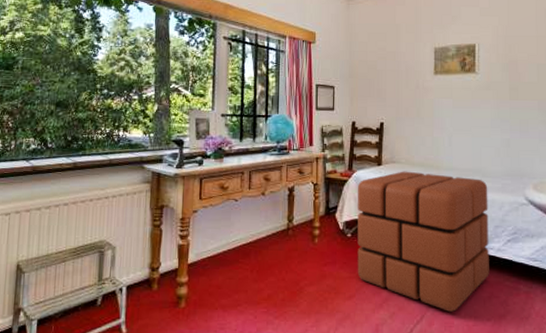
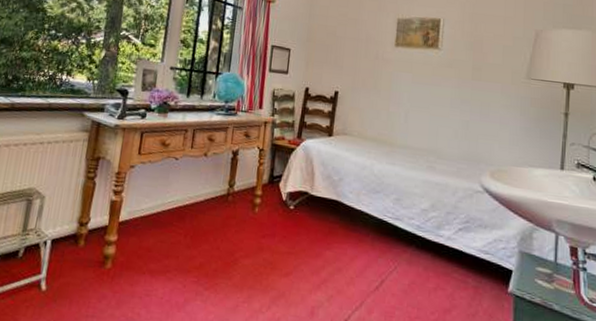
pouf: present [357,171,489,312] -> none [296,144,442,301]

